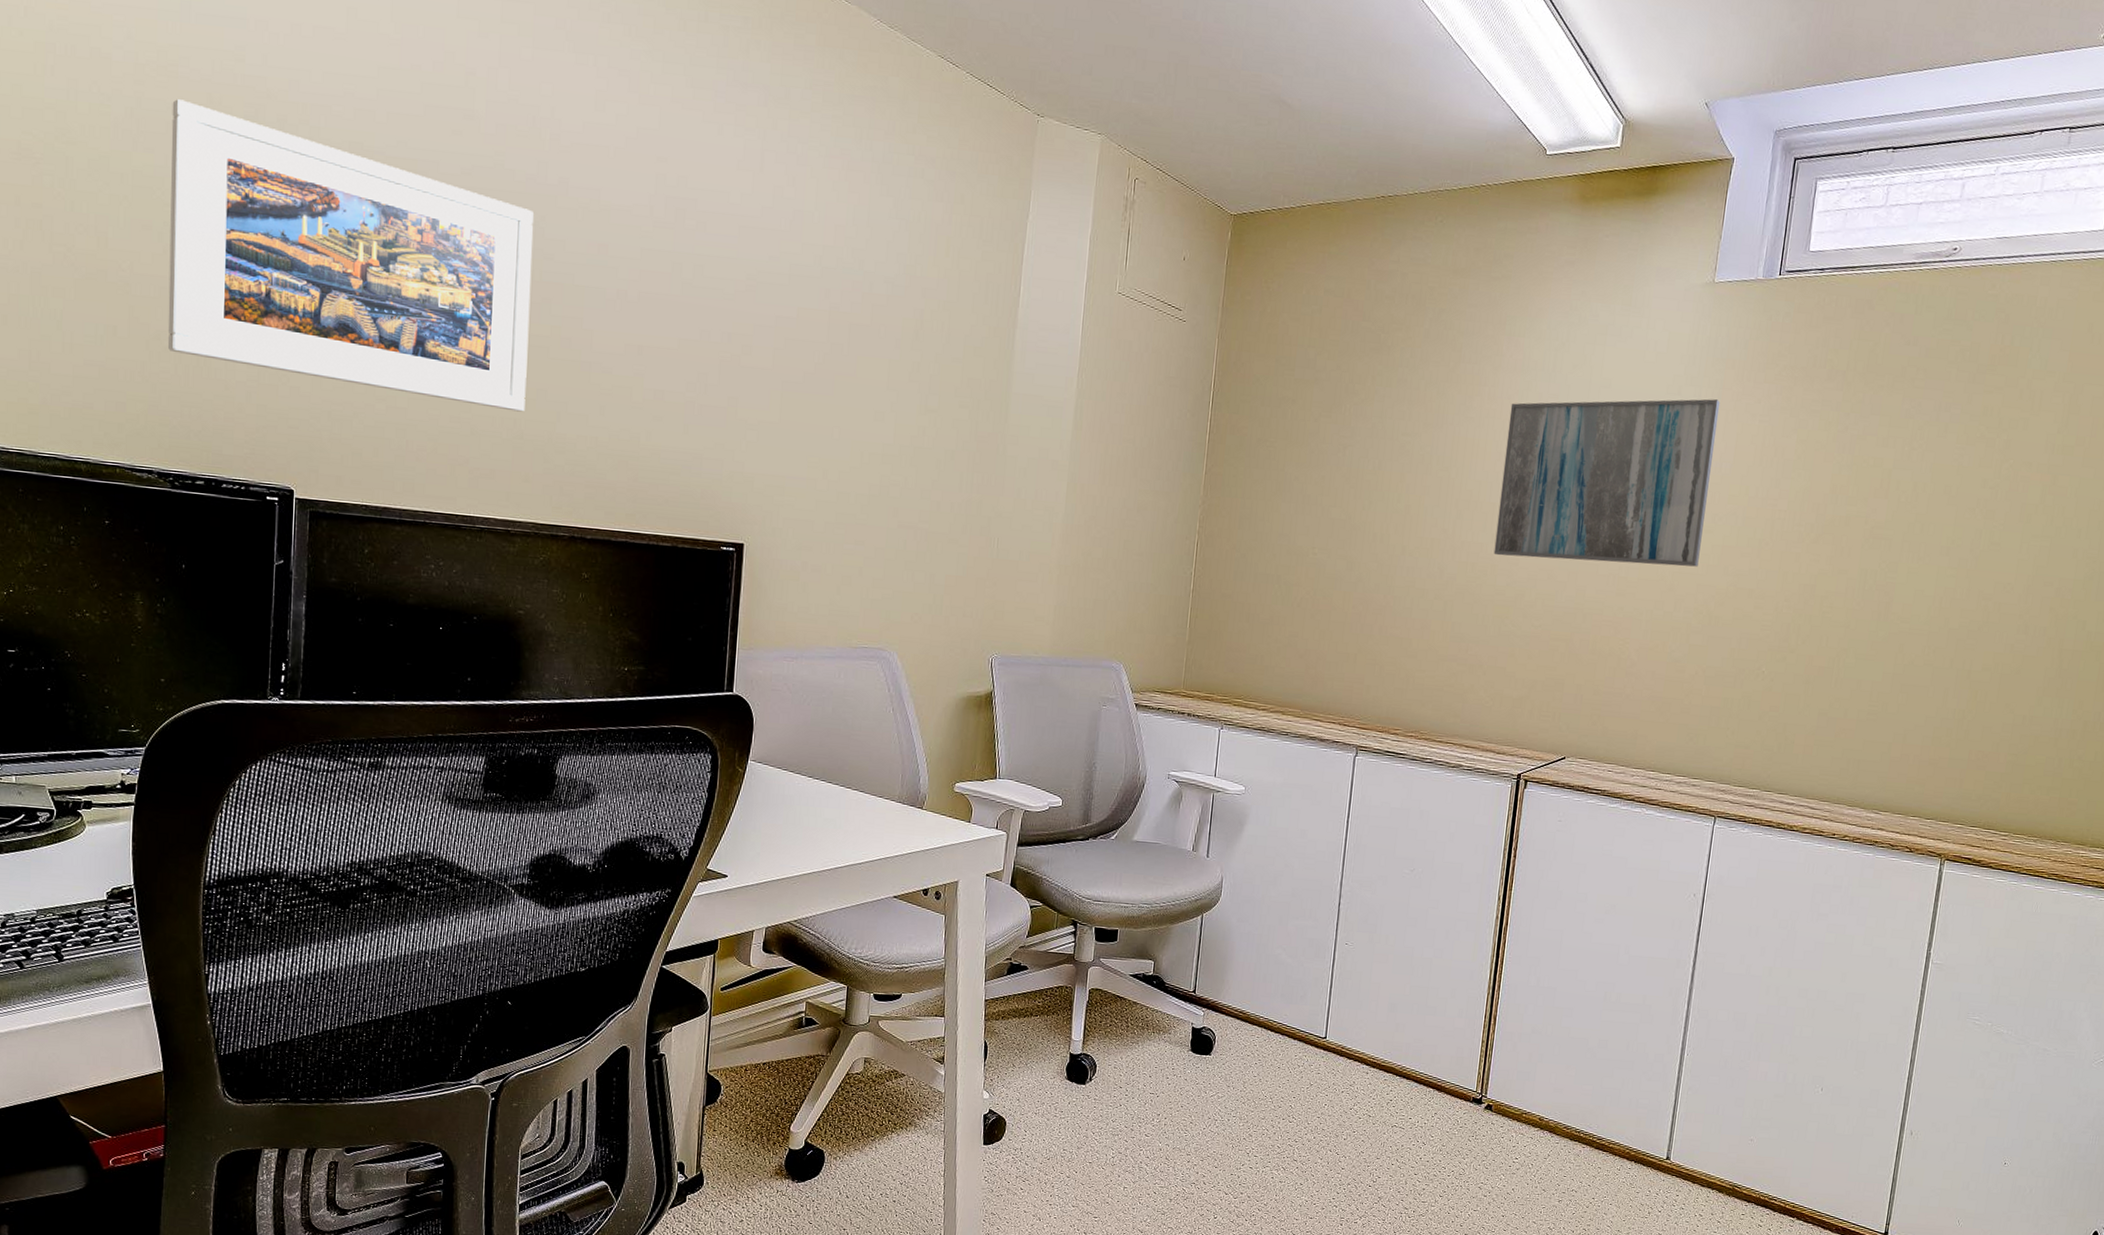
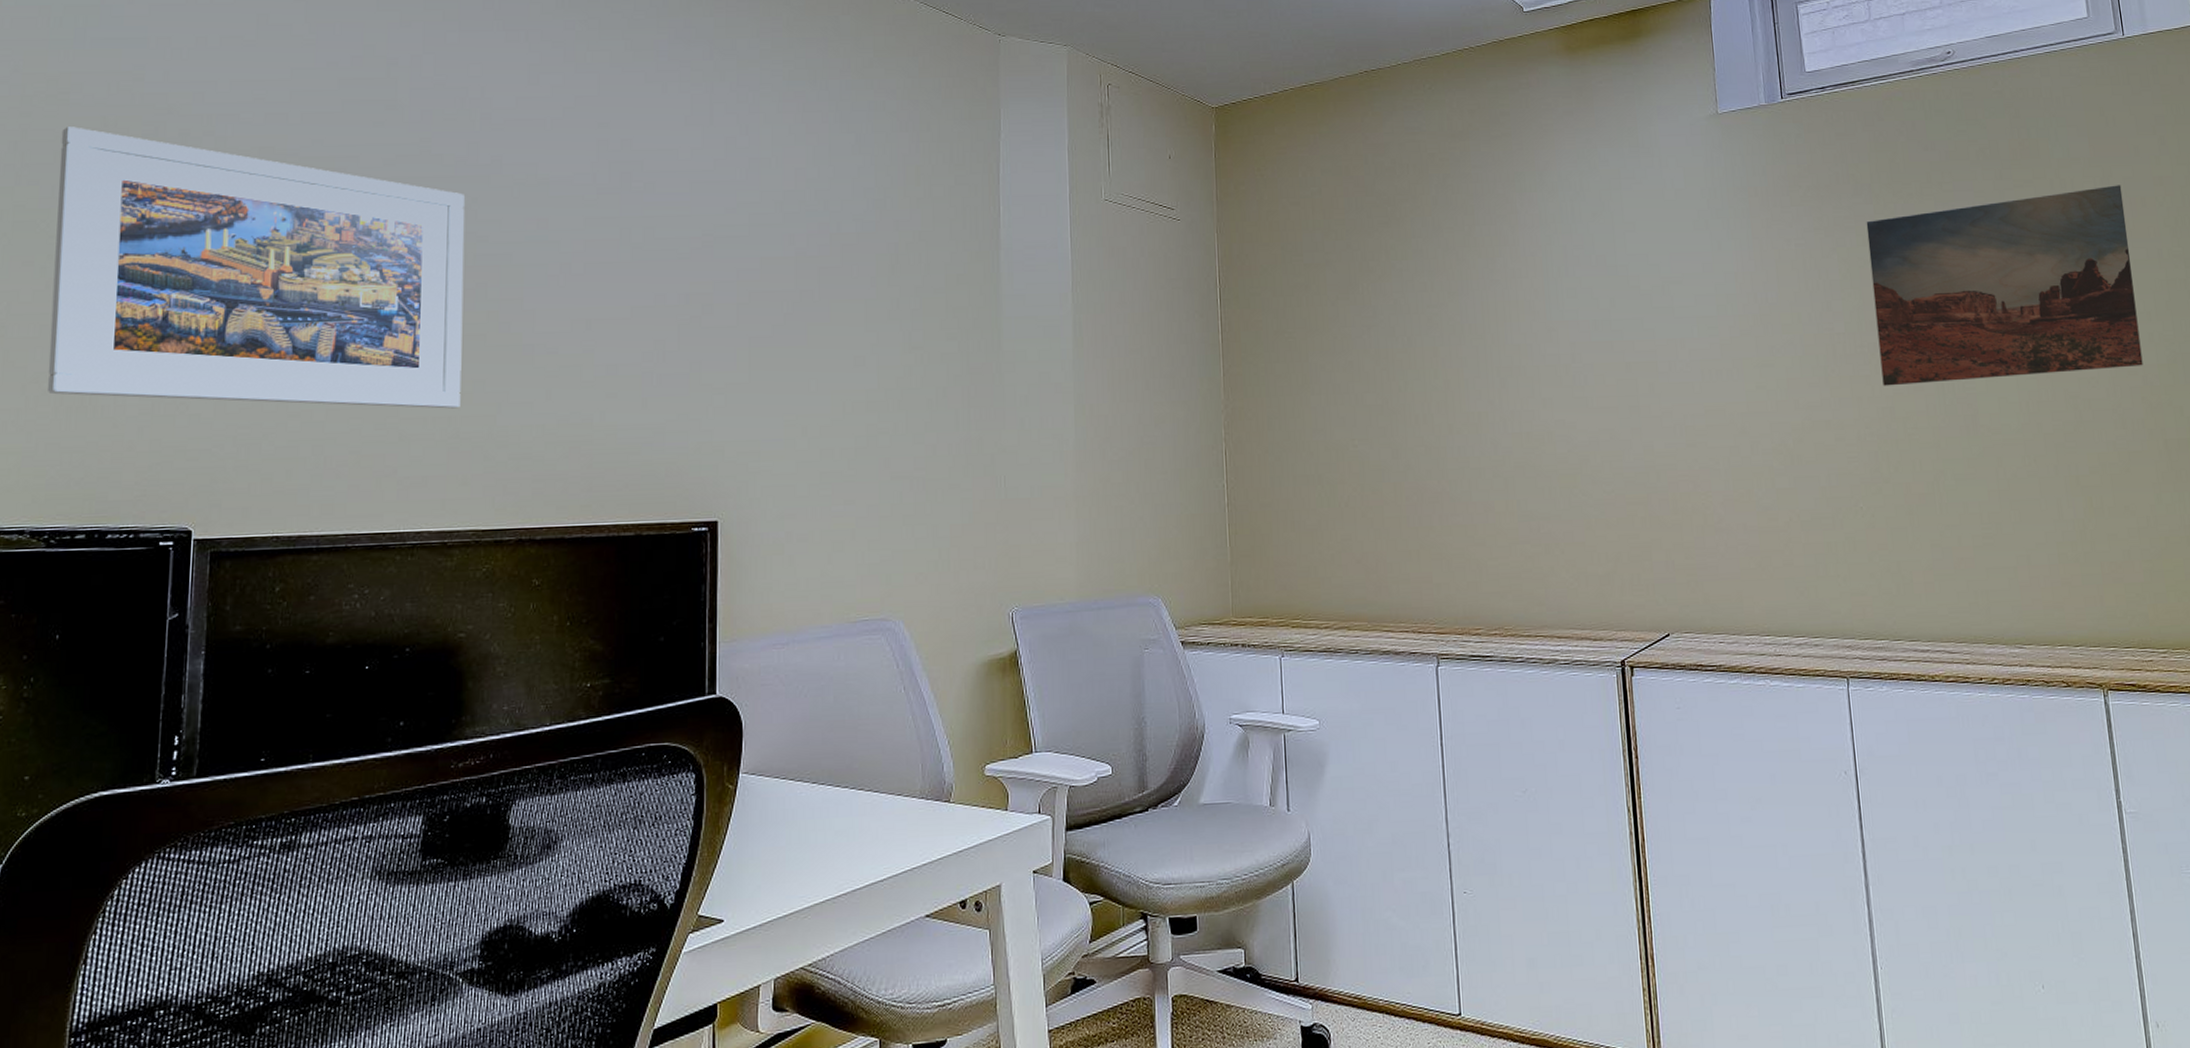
wall art: present [1493,399,1721,567] -> none [1536,229,1766,421]
wall art: none [1810,402,2089,579] -> present [1866,185,2143,386]

